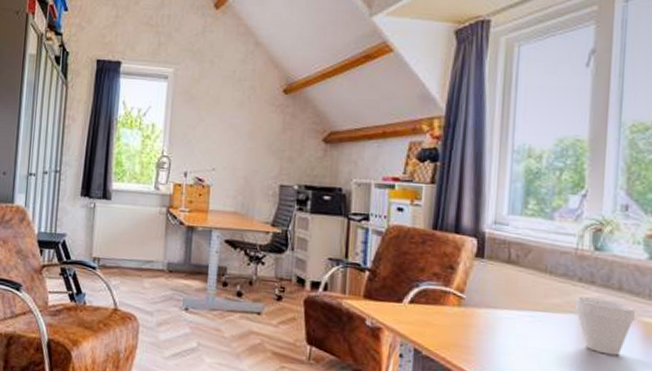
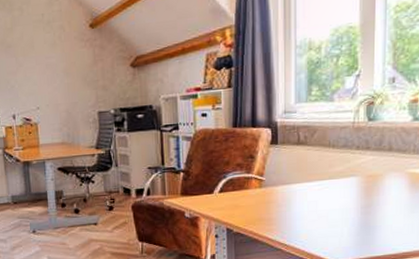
cup: present [575,296,636,356] -> none [354,160,404,205]

